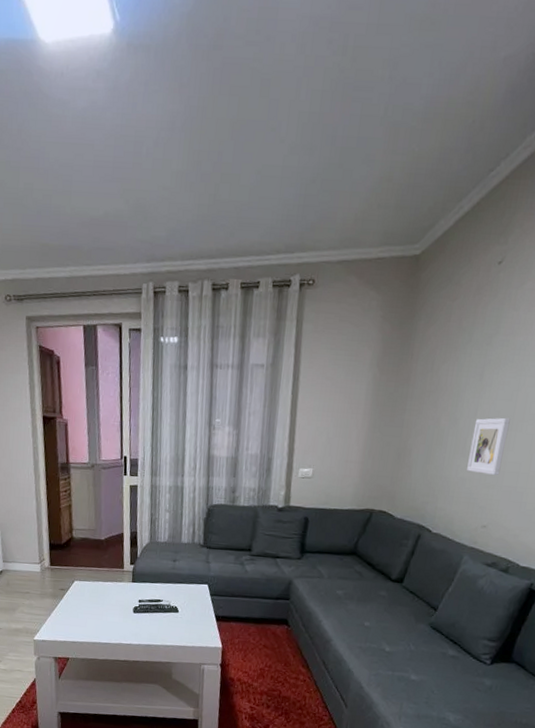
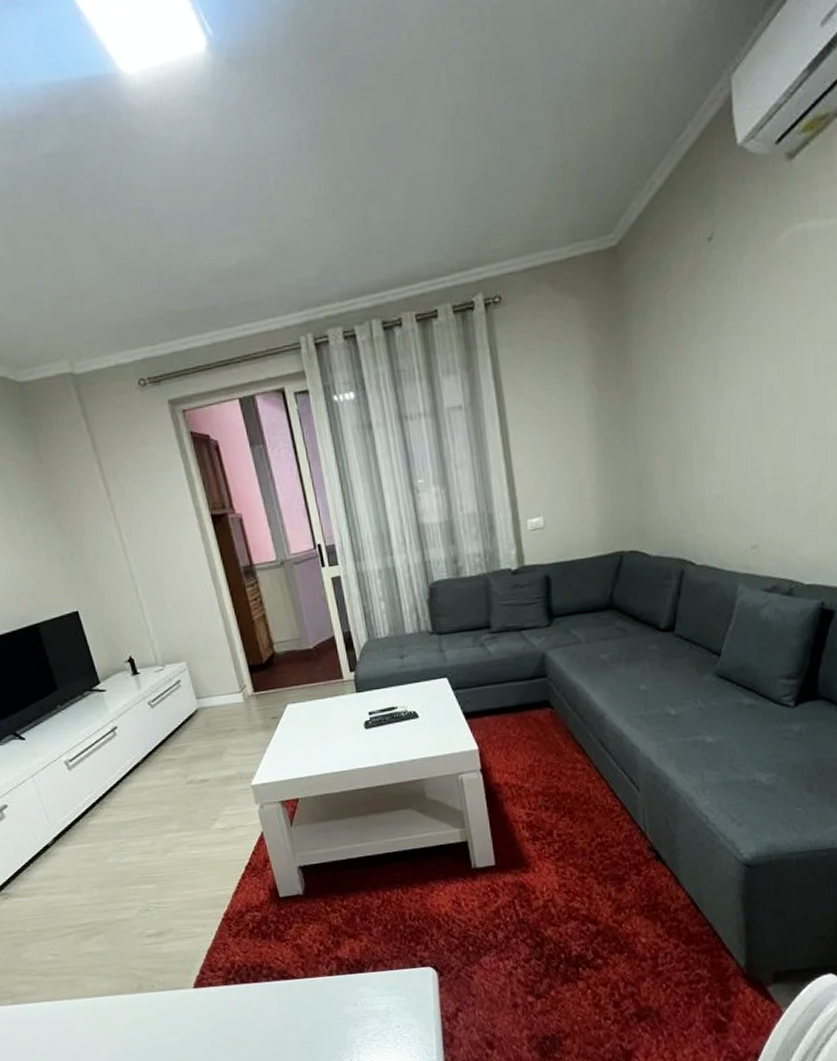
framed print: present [467,417,511,475] -> none [719,415,760,486]

